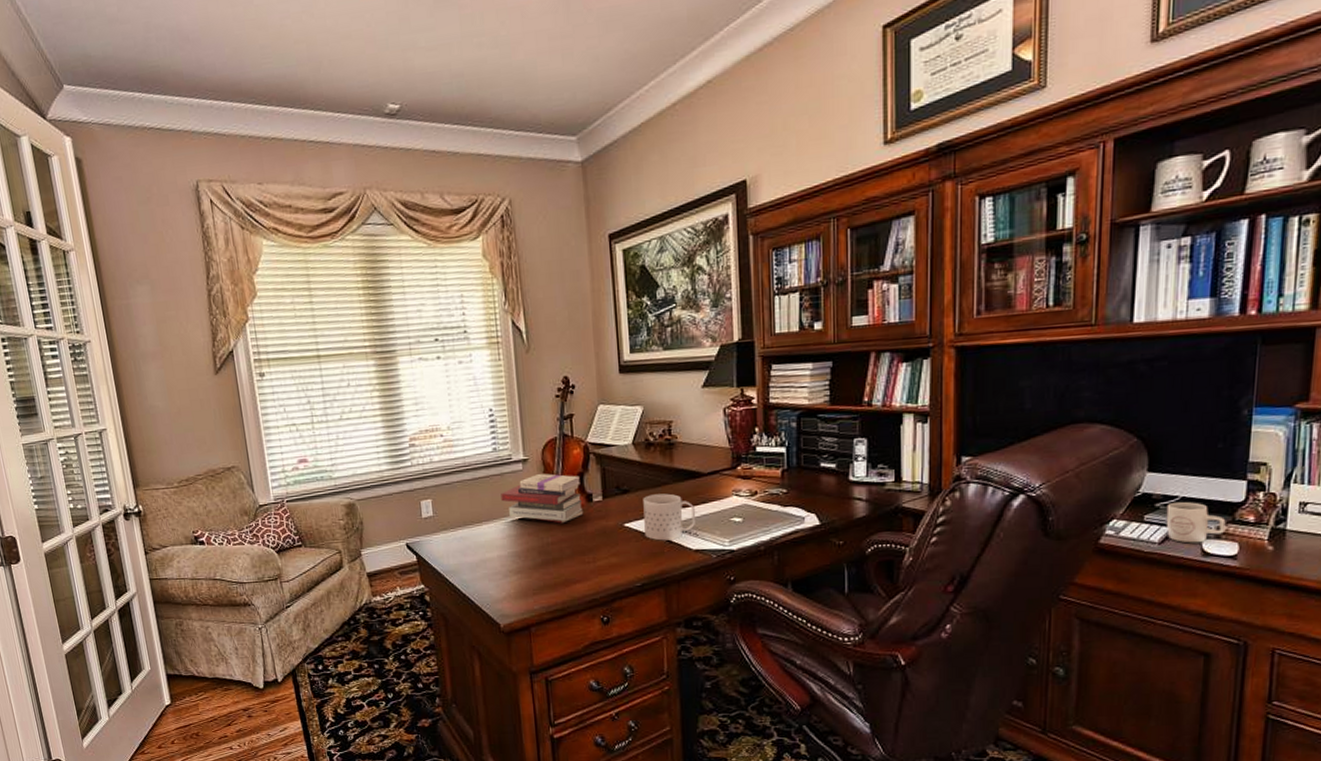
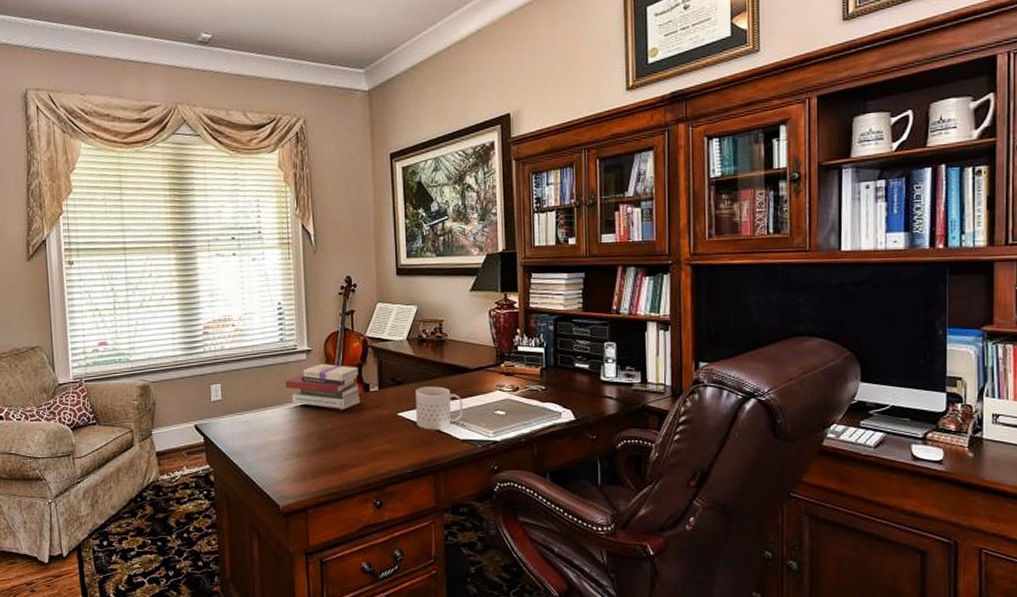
mug: present [1166,502,1226,544] -> none [879,410,931,448]

